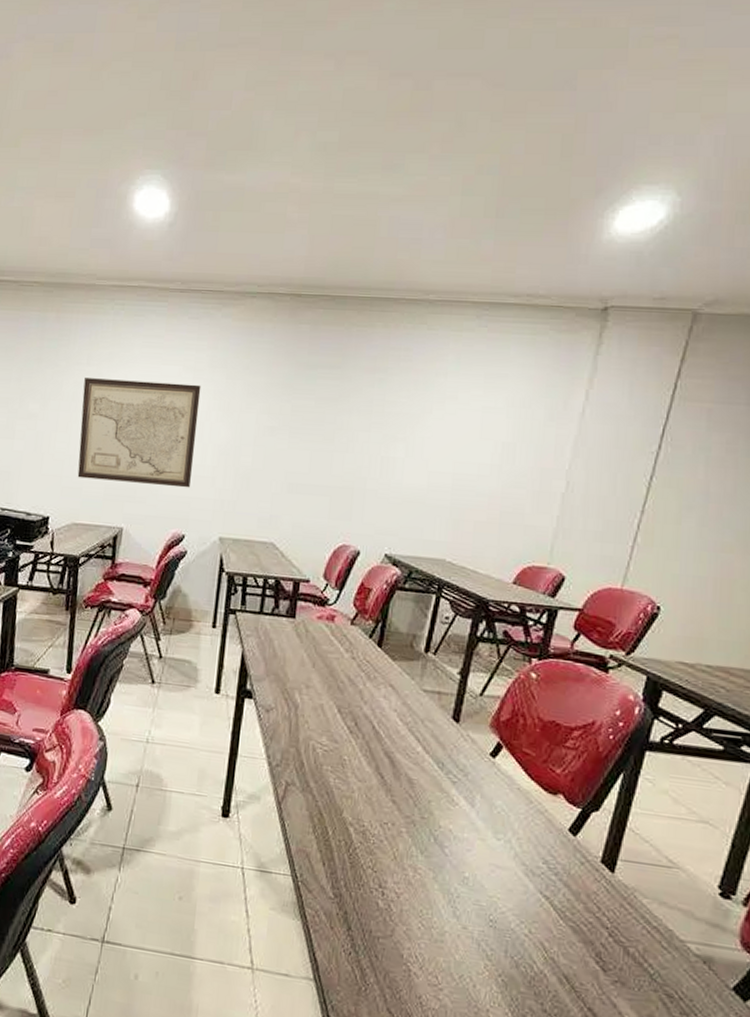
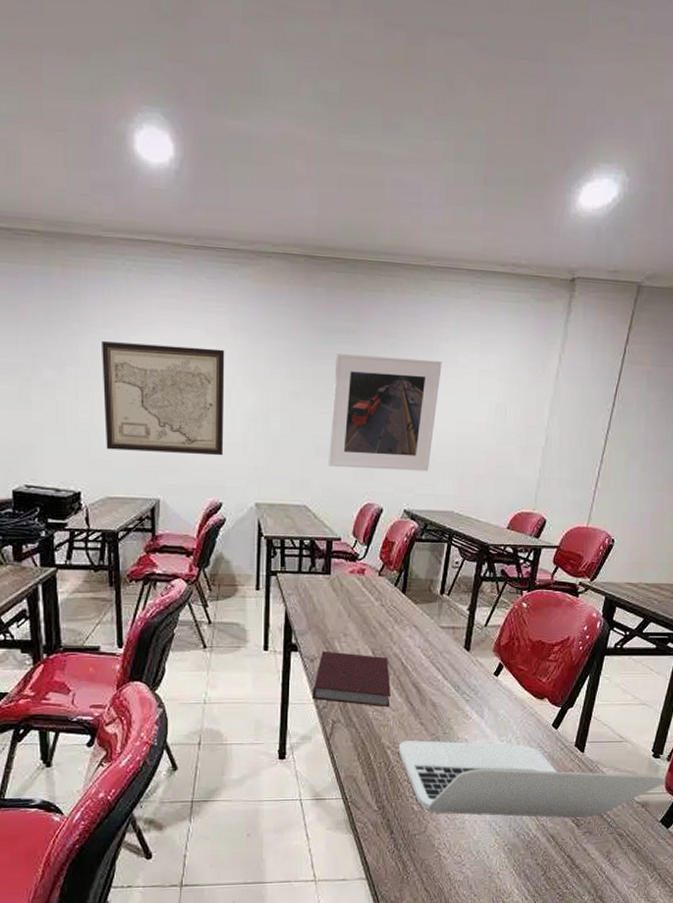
notebook: none [265,701,358,777] -> present [312,651,391,708]
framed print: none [301,389,438,514] -> present [329,354,442,471]
laptop: none [362,819,741,963] -> present [398,740,666,819]

